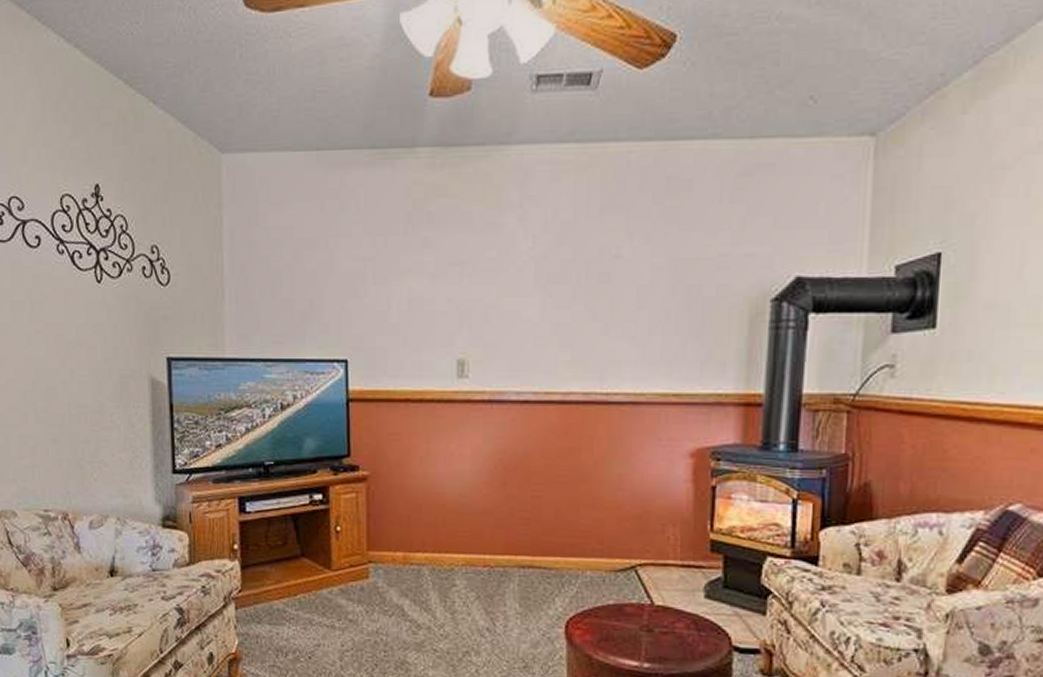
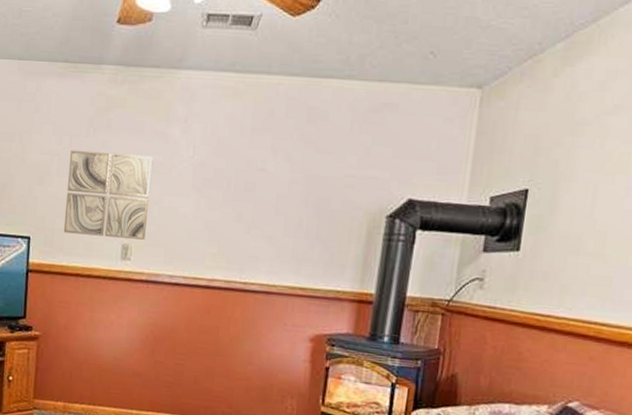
wall art: none [386,251,485,352] -> present [63,150,152,240]

